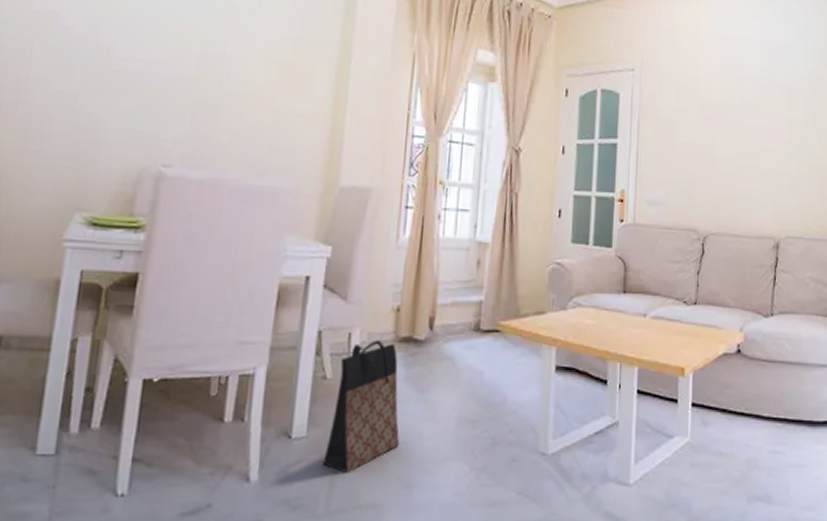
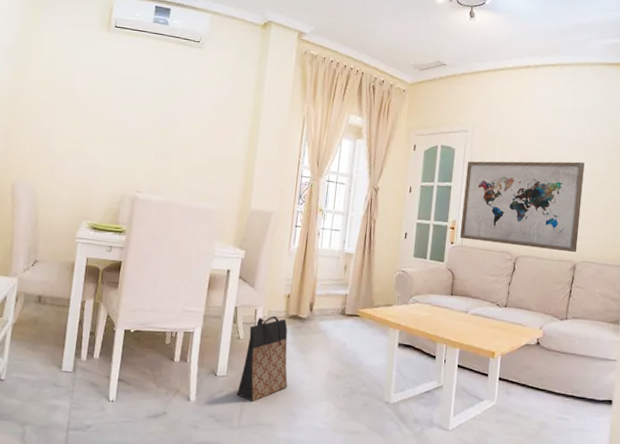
wall art: none [631,107,781,226] -> present [459,161,585,253]

